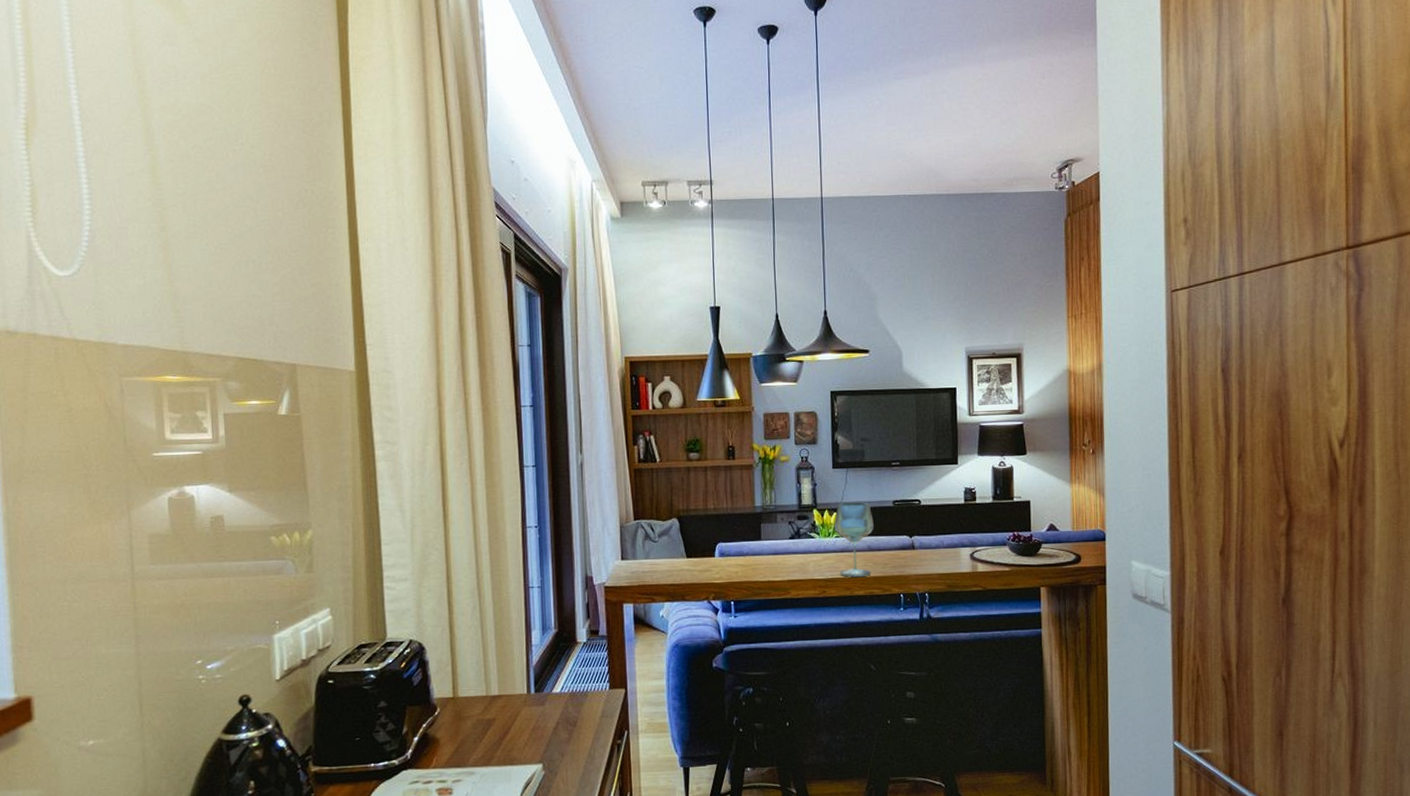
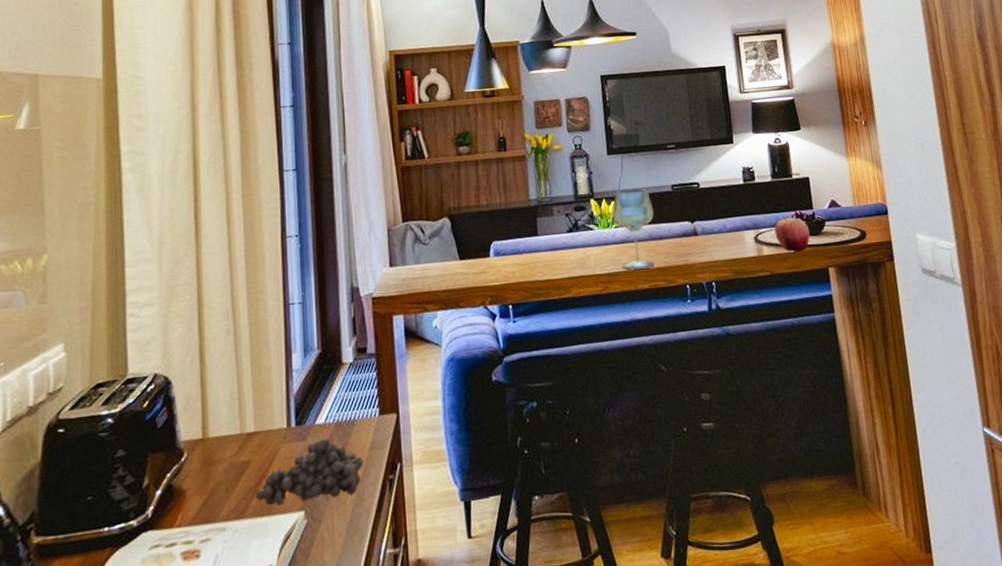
fruit: none [499,704,595,757] -> present [255,437,364,505]
apple: none [991,536,1026,570] -> present [774,216,811,252]

